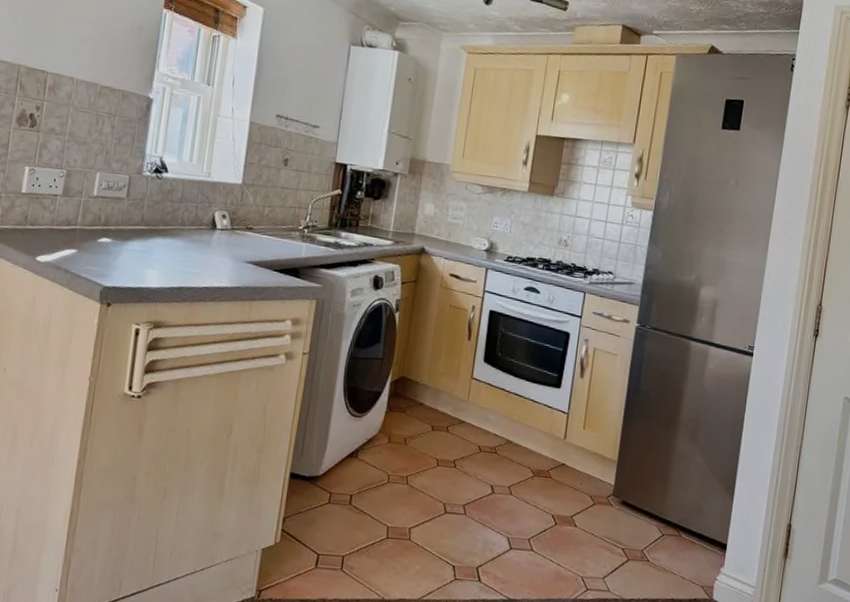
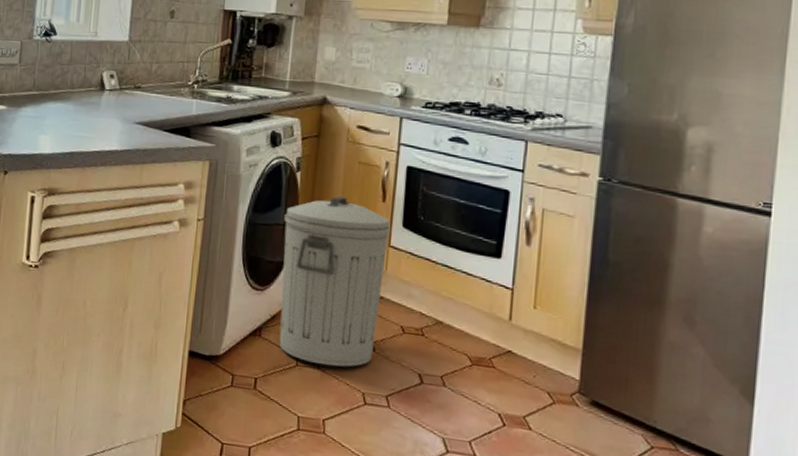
trash can: none [373,335,475,482] -> present [279,196,392,367]

